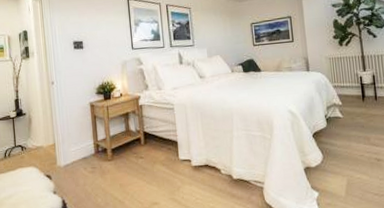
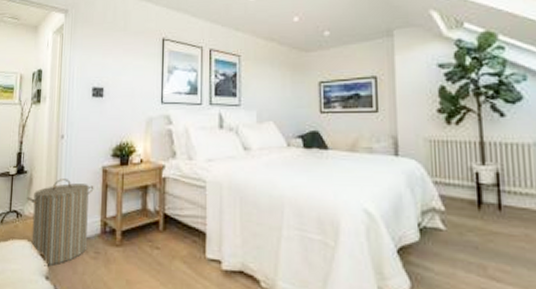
laundry hamper: none [28,115,85,184] -> present [26,179,94,267]

